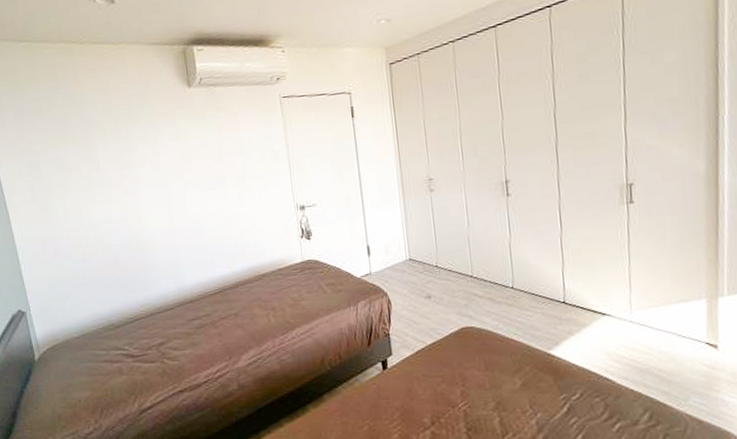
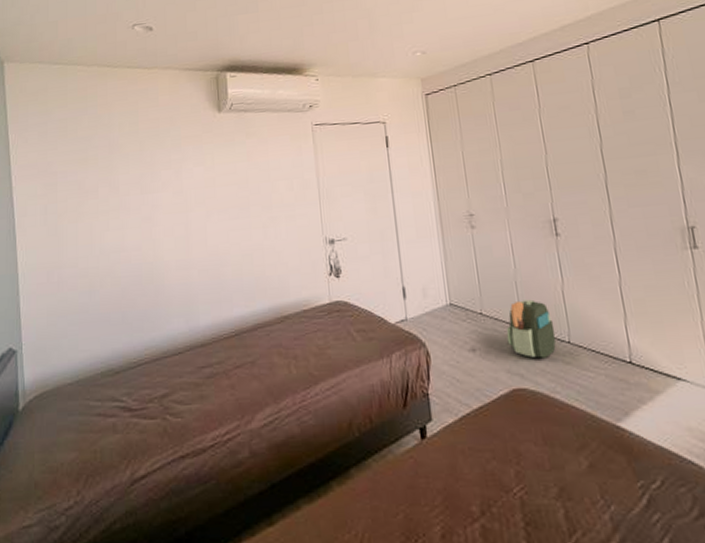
backpack: none [458,252,502,302] -> present [506,299,556,358]

